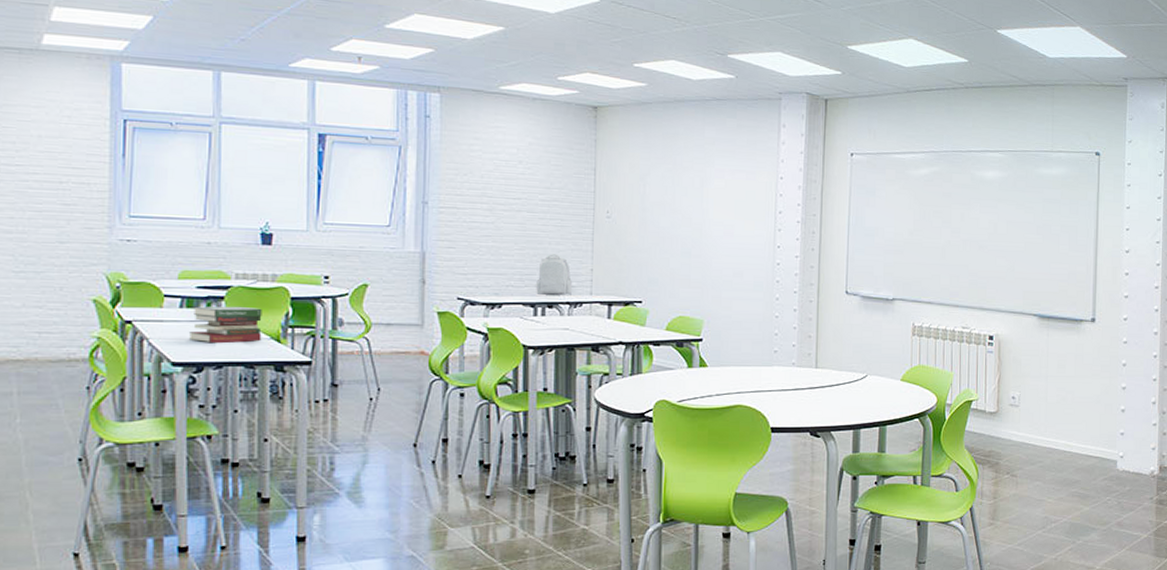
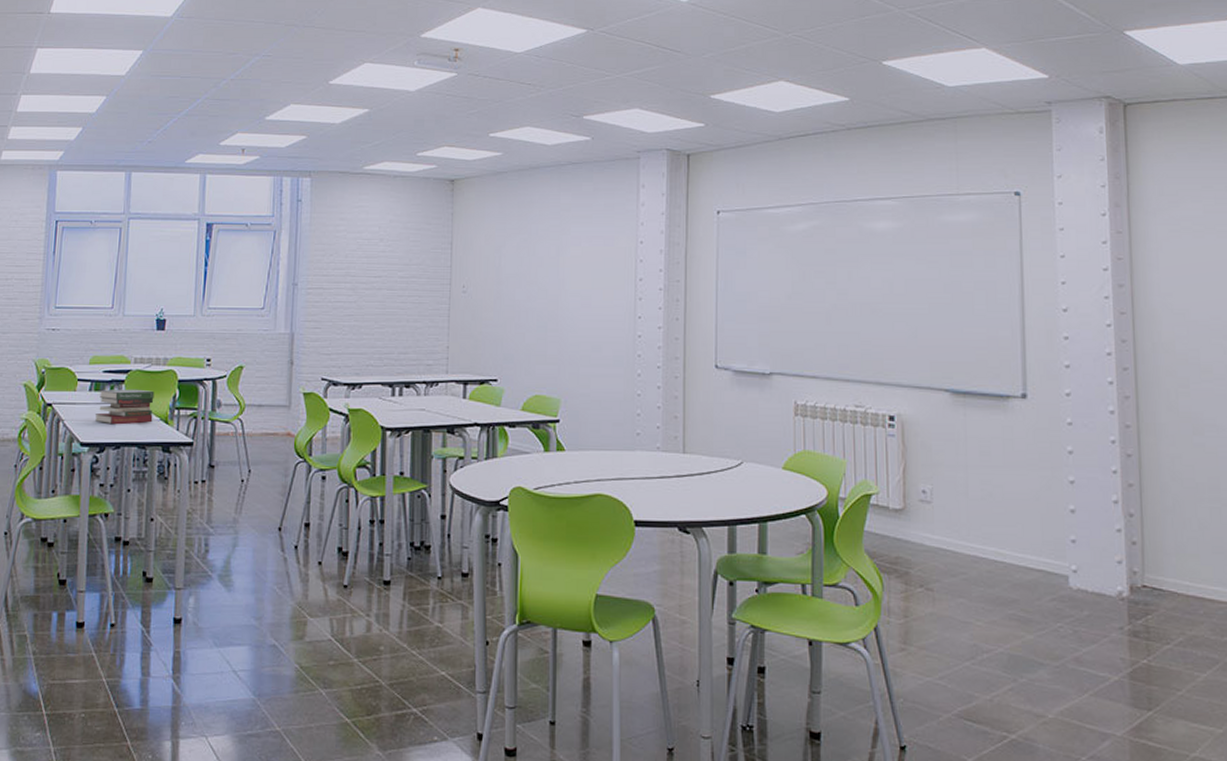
backpack: present [535,254,573,296] -> none [393,332,430,375]

